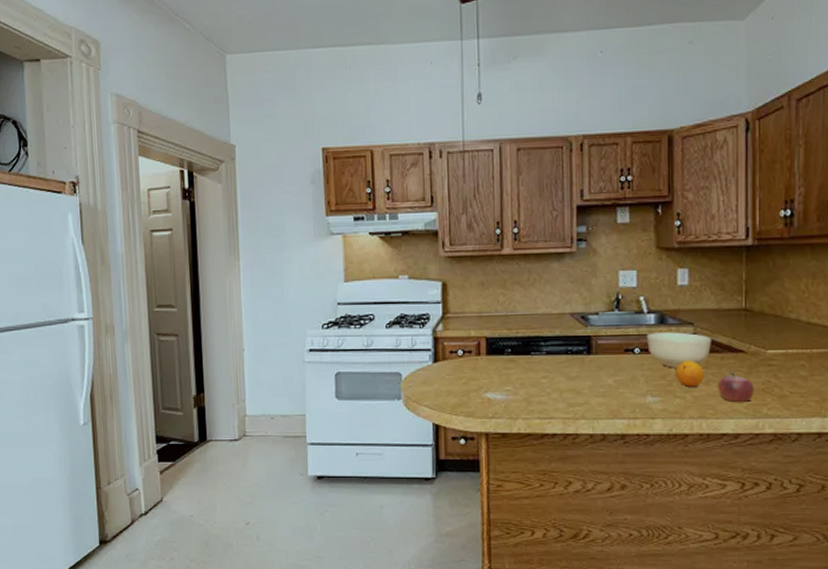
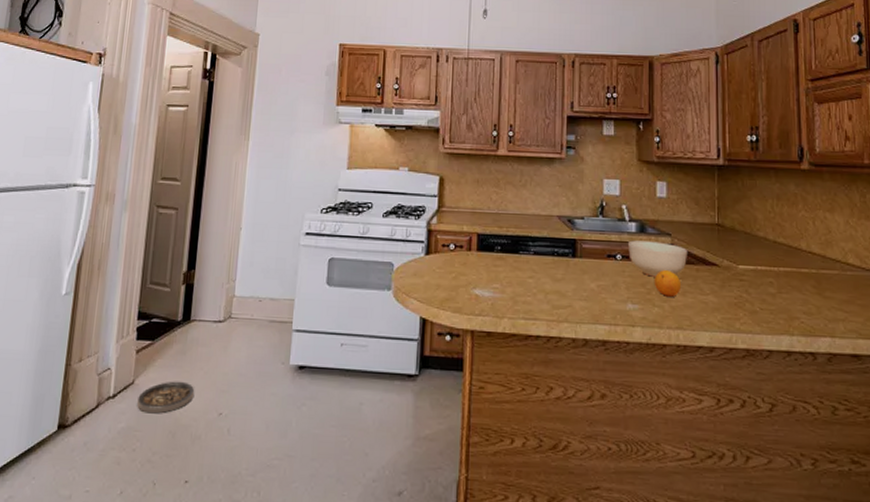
pet bowl: none [168,497,220,527] -> present [137,381,194,414]
fruit: present [717,371,754,403] -> none [693,284,727,317]

